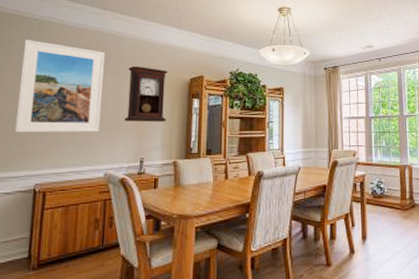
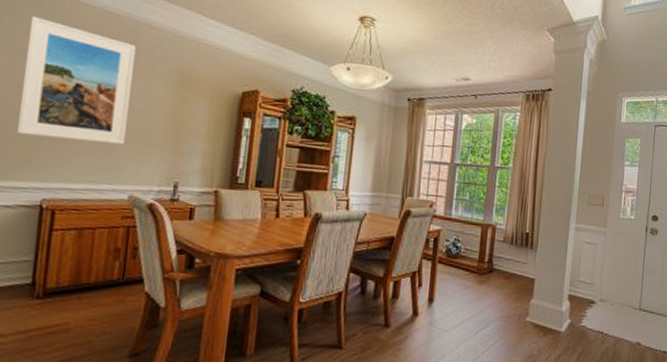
pendulum clock: present [124,67,168,122] -> none [157,68,215,142]

